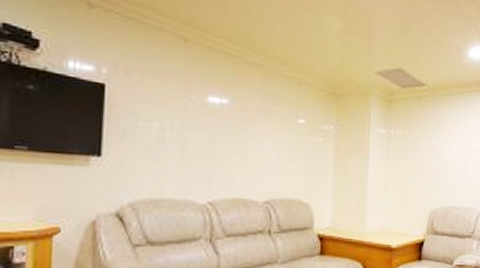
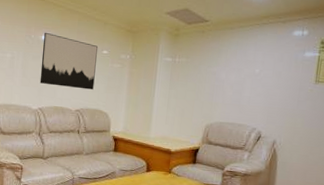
wall art: none [208,92,291,173] -> present [40,32,98,90]

